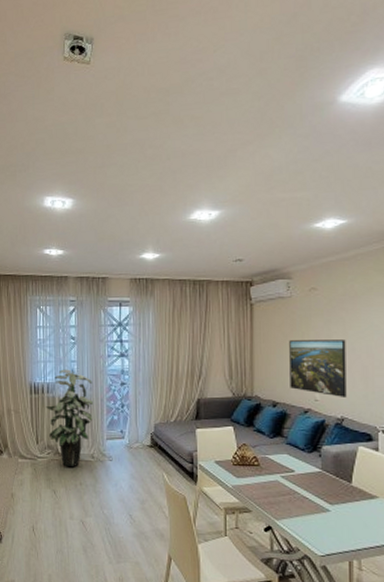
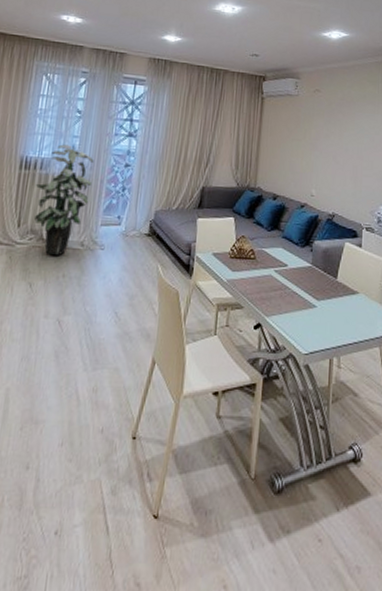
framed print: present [289,340,347,397] -> none [290,136,341,194]

